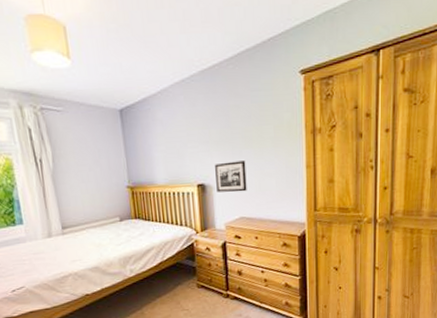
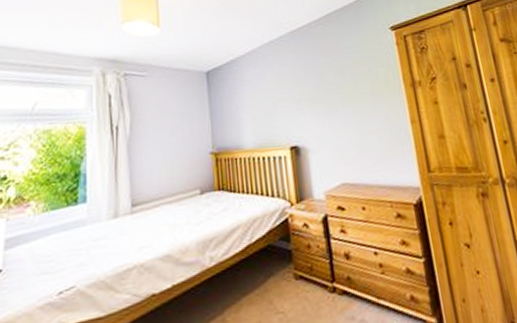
picture frame: present [215,160,247,193] -> none [309,118,347,155]

